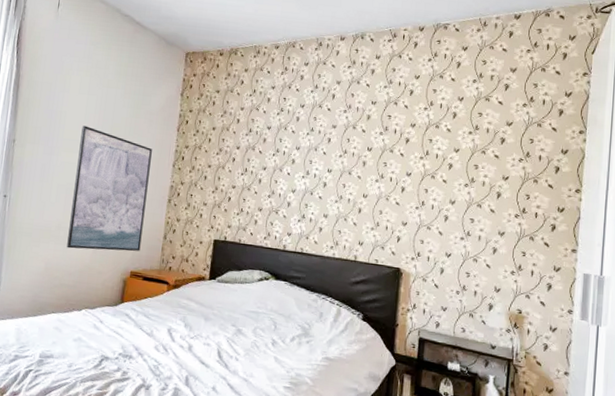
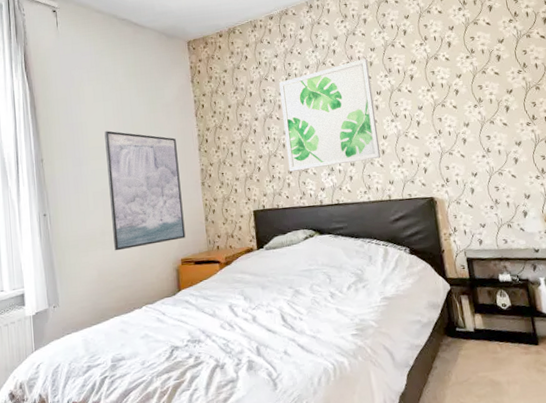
wall art: none [259,110,366,216] -> present [279,58,381,172]

